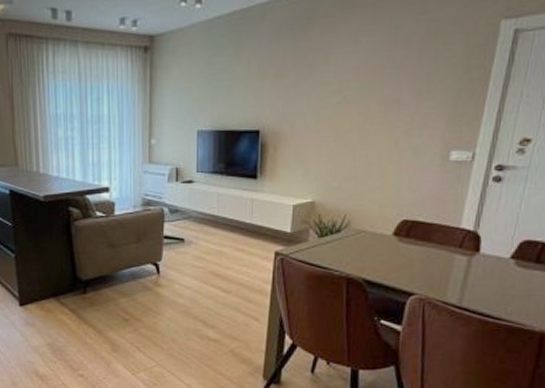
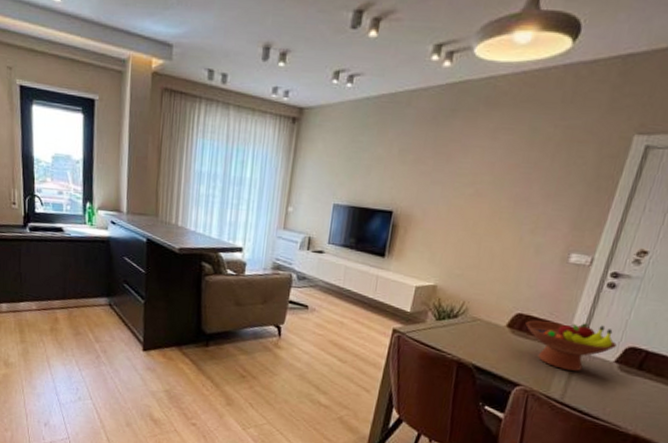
fruit bowl: none [412,221,510,274] -> present [525,320,617,372]

